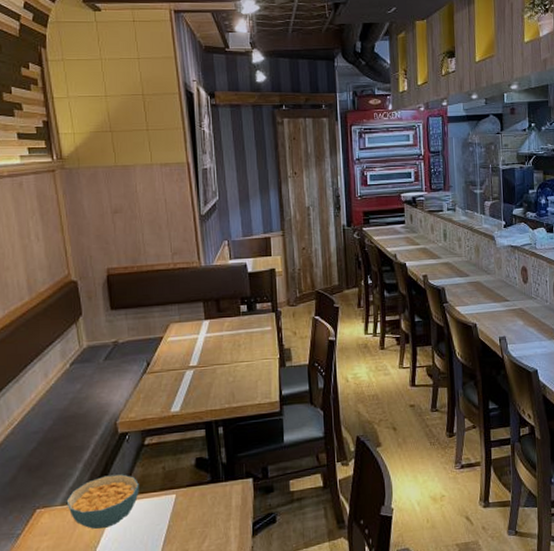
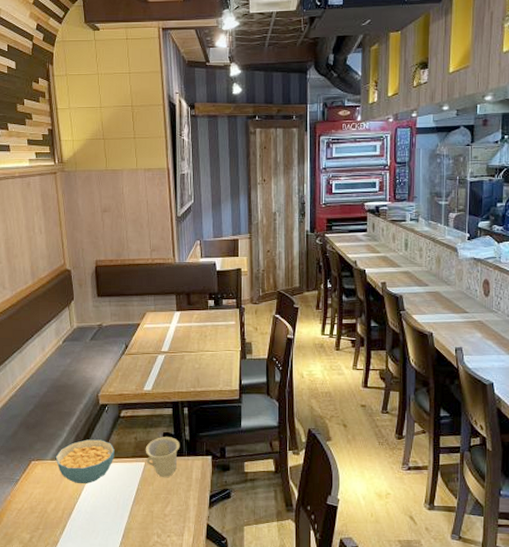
cup: none [175,462,216,510] -> present [145,437,180,478]

